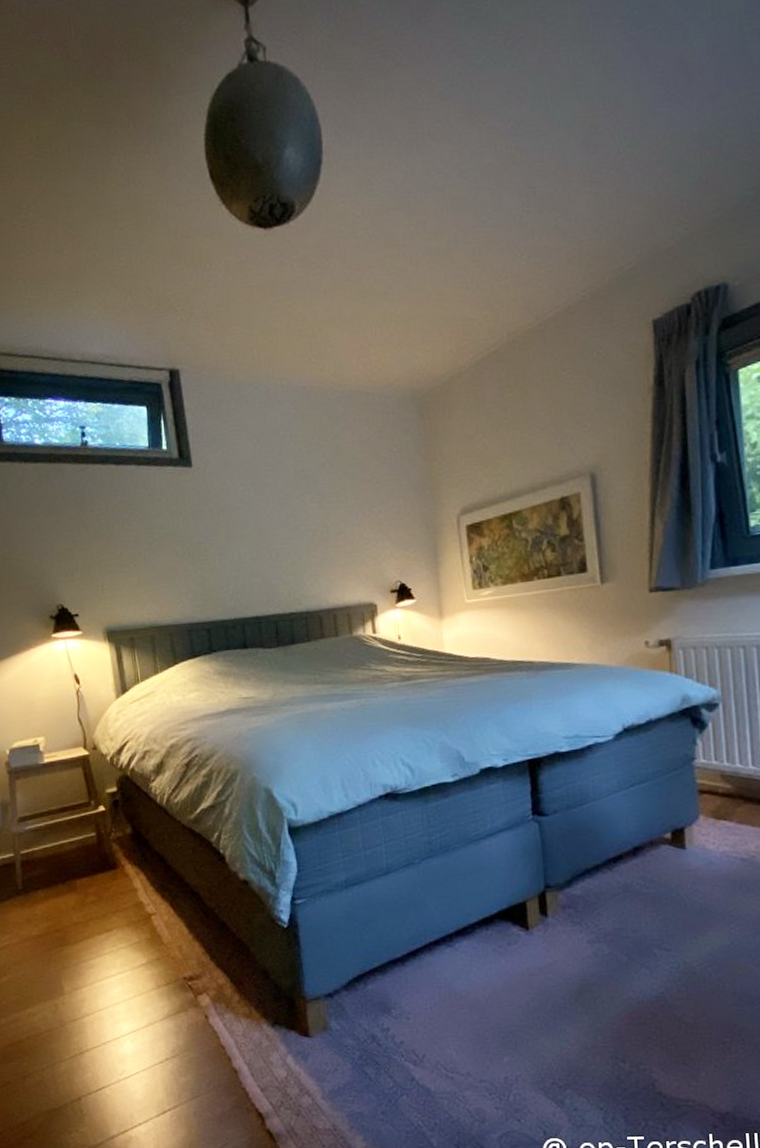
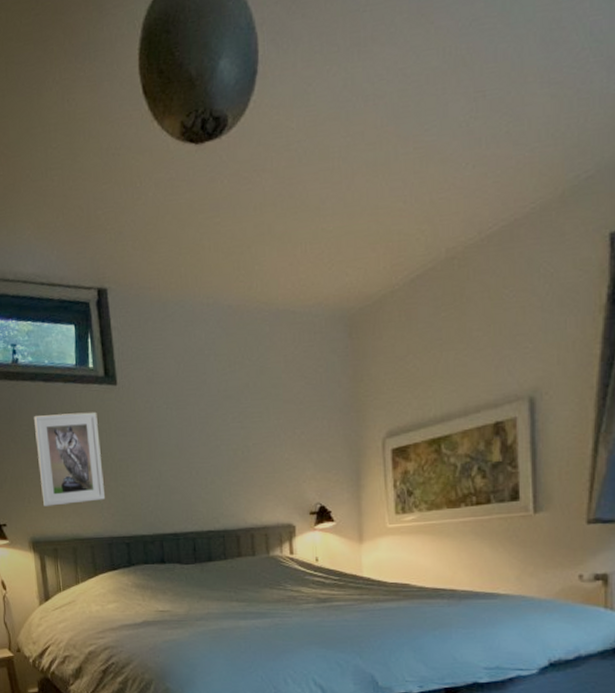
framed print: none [105,494,183,594] -> present [33,412,105,506]

